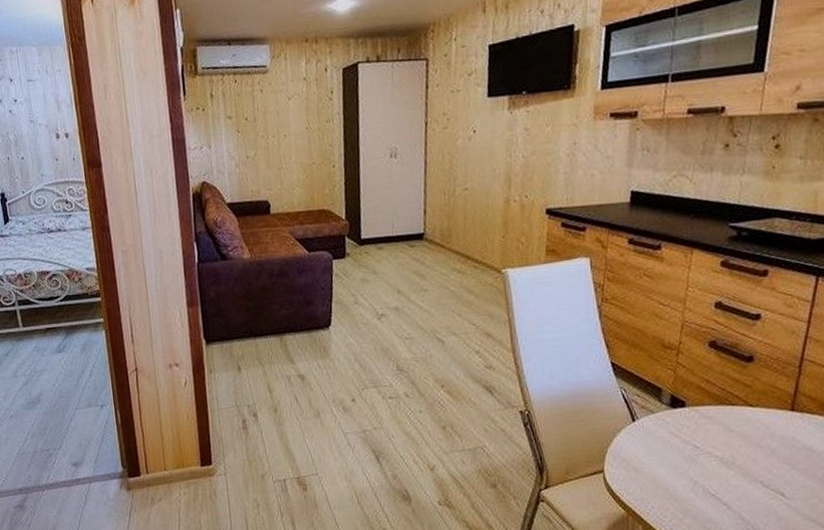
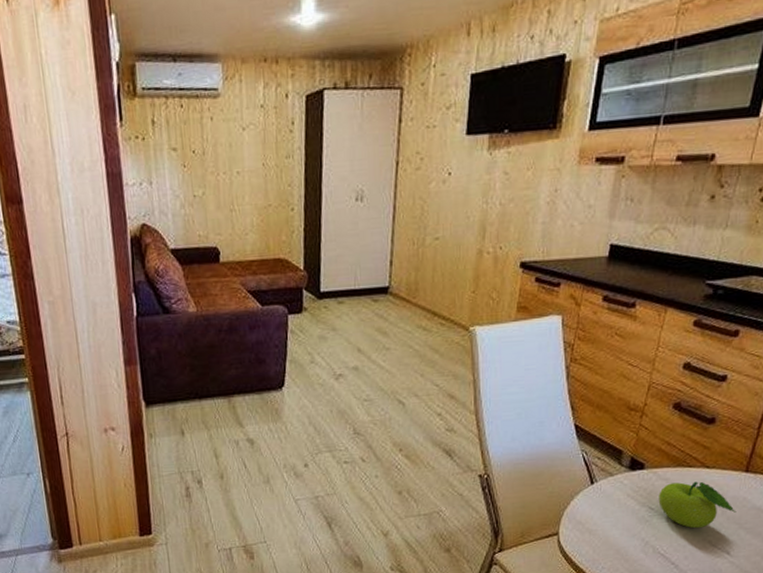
fruit: none [703,420,787,469] -> present [658,481,737,529]

